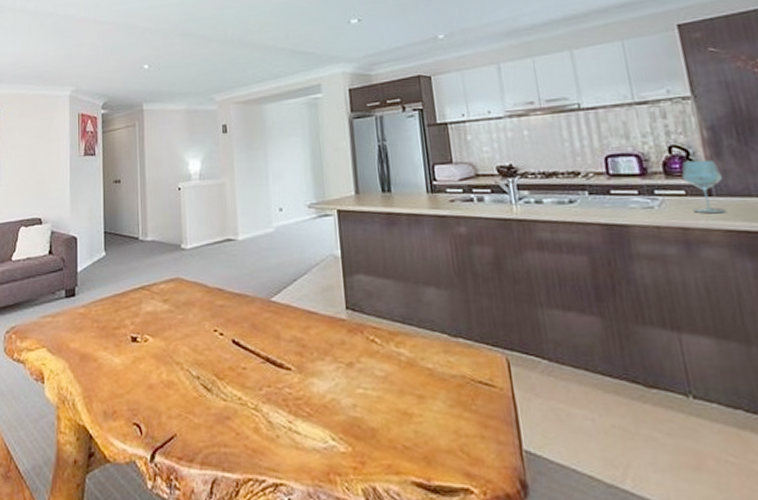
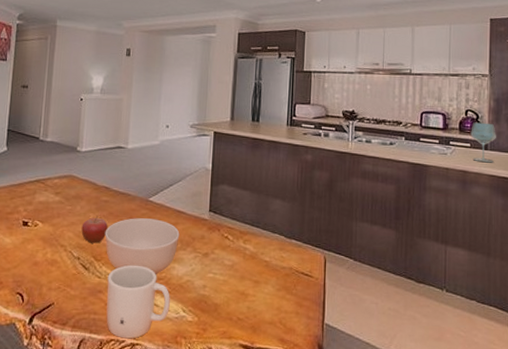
fruit: none [197,324,227,358] -> present [81,216,108,243]
bowl: none [224,323,314,394] -> present [104,218,180,275]
mug: none [234,382,315,478] -> present [106,264,170,339]

